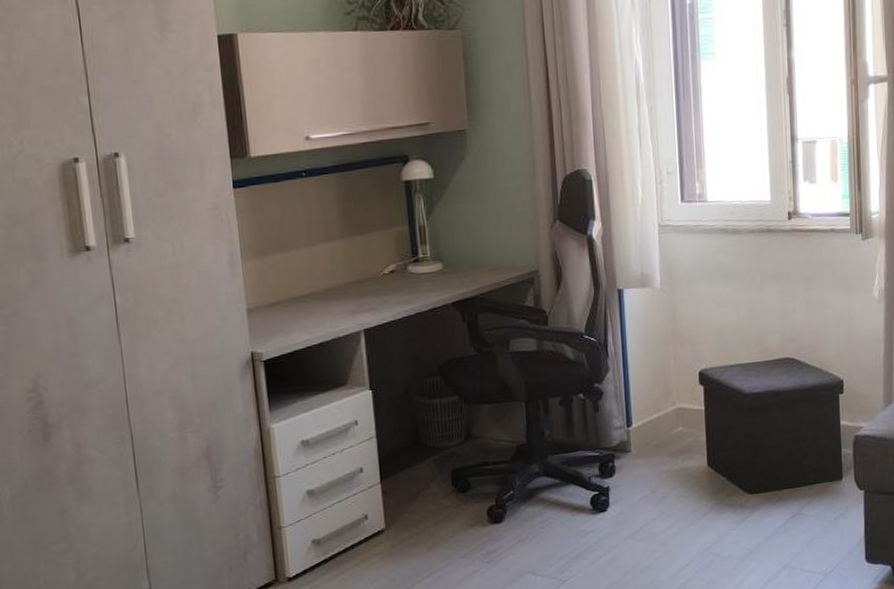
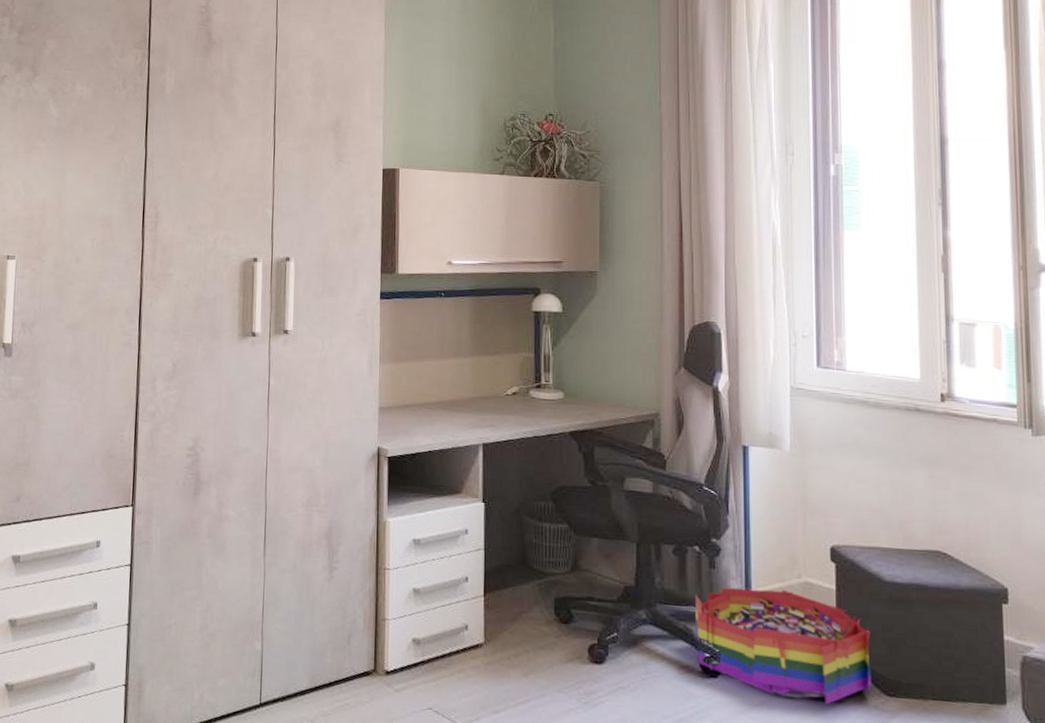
storage bin: none [583,419,737,515] -> present [694,588,871,705]

